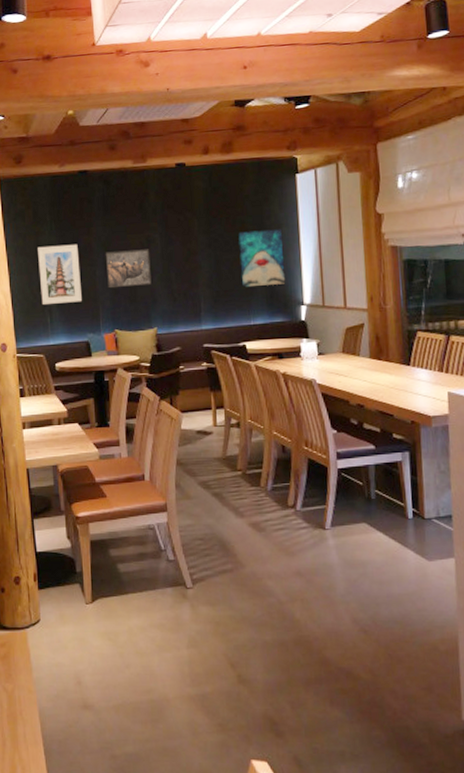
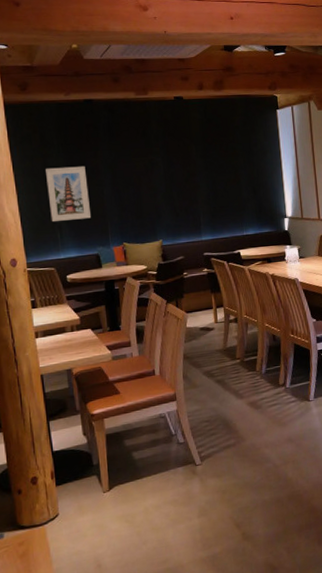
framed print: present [105,249,151,289] -> none [111,171,156,206]
wall art: present [238,229,286,288] -> none [231,155,271,204]

